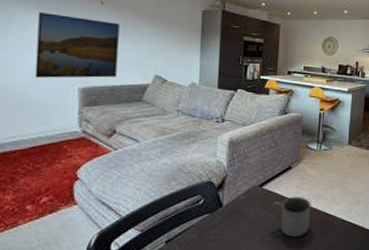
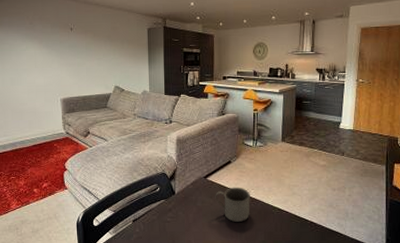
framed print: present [35,12,119,78] -> none [29,41,87,92]

